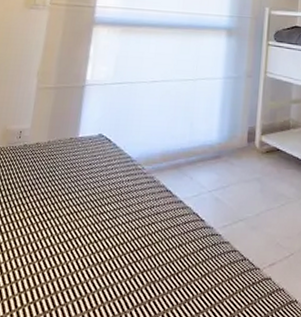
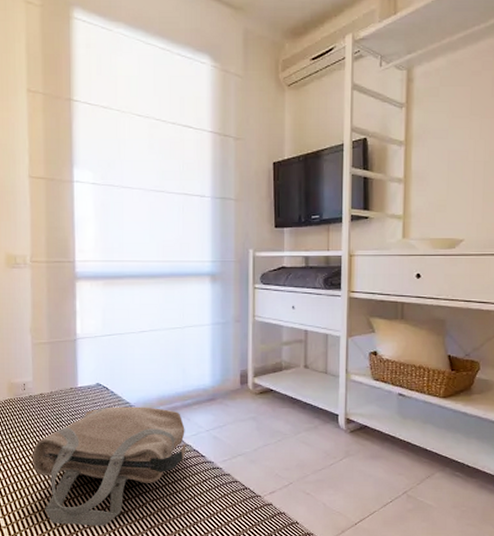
tote bag: none [13,160,187,303] -> present [31,406,186,526]

